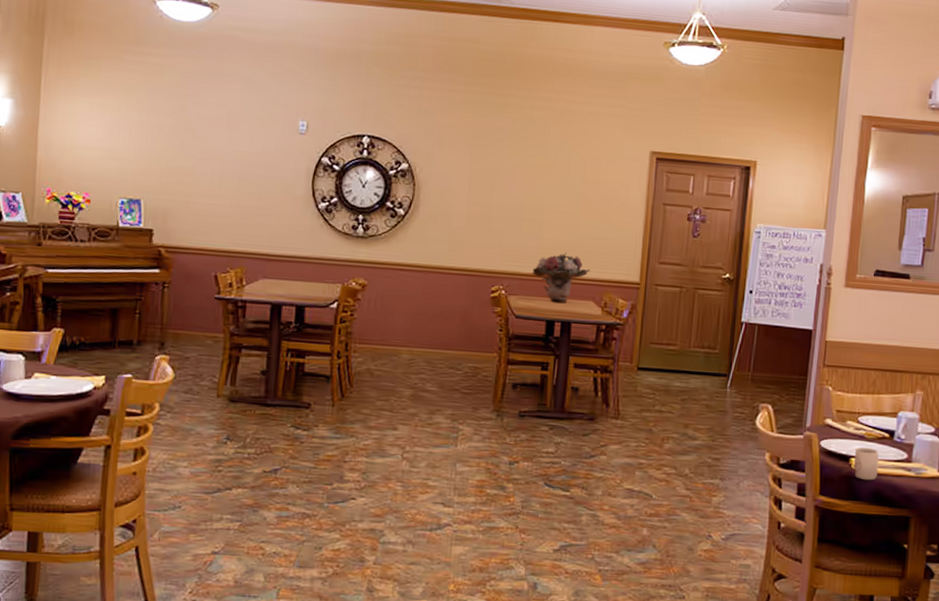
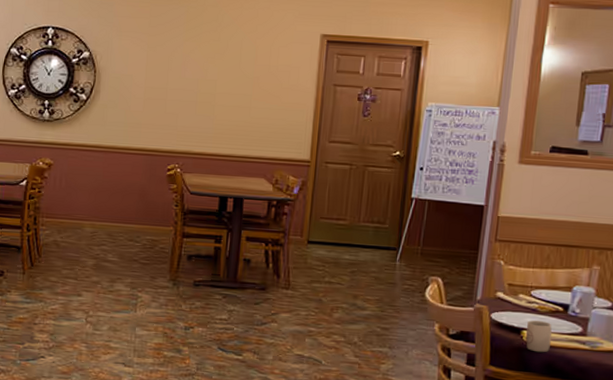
flower arrangement: present [531,252,590,304] -> none [205,132,262,181]

